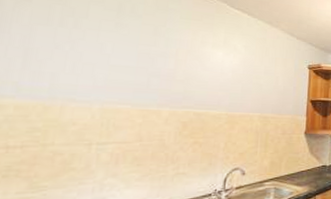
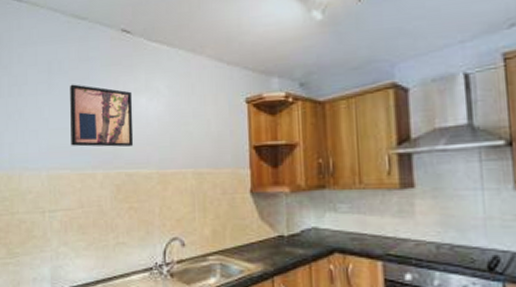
wall art: none [135,28,210,90] -> present [70,84,134,147]

